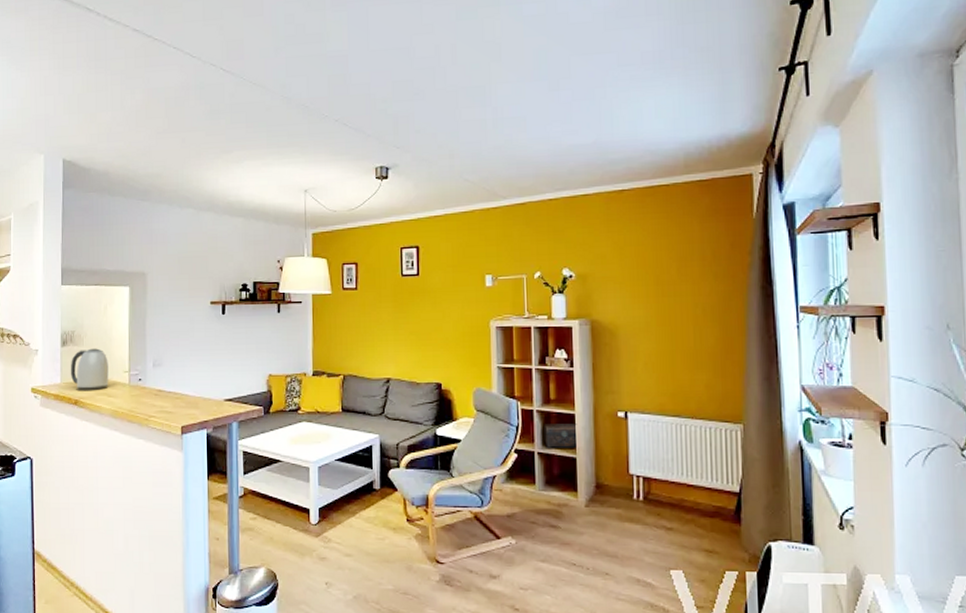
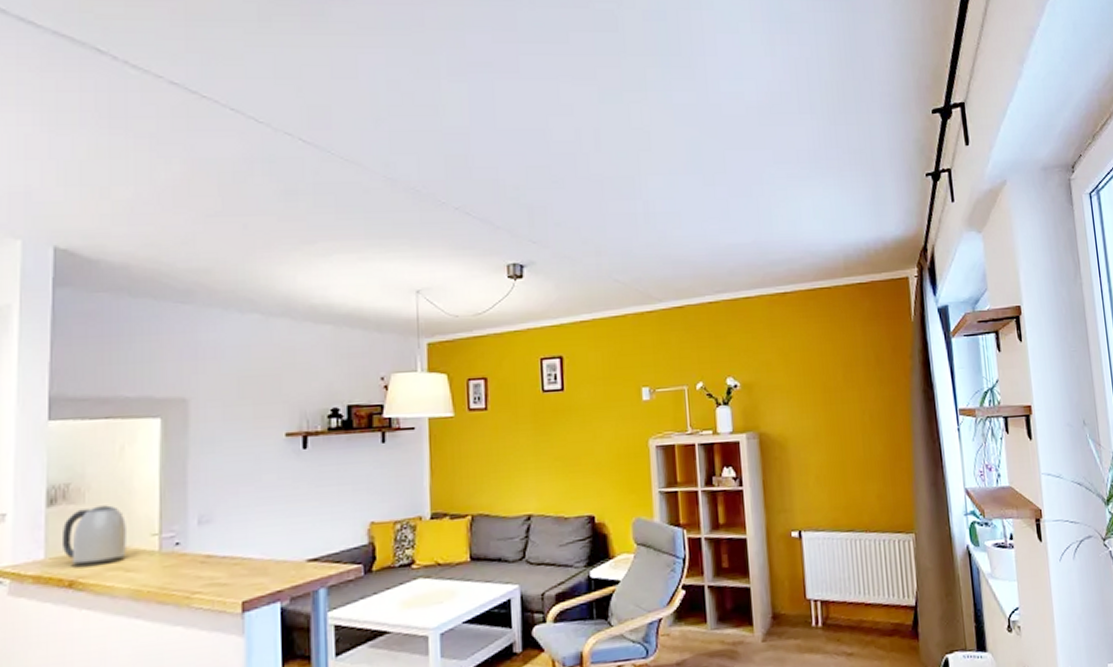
decorative box: present [543,424,577,448] -> none [713,549,750,580]

